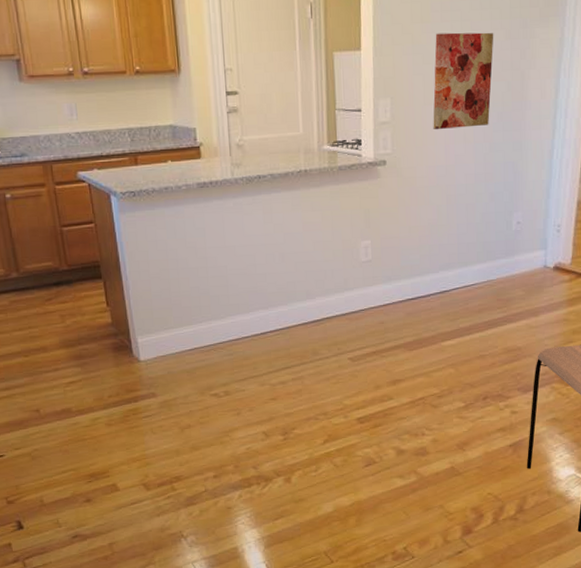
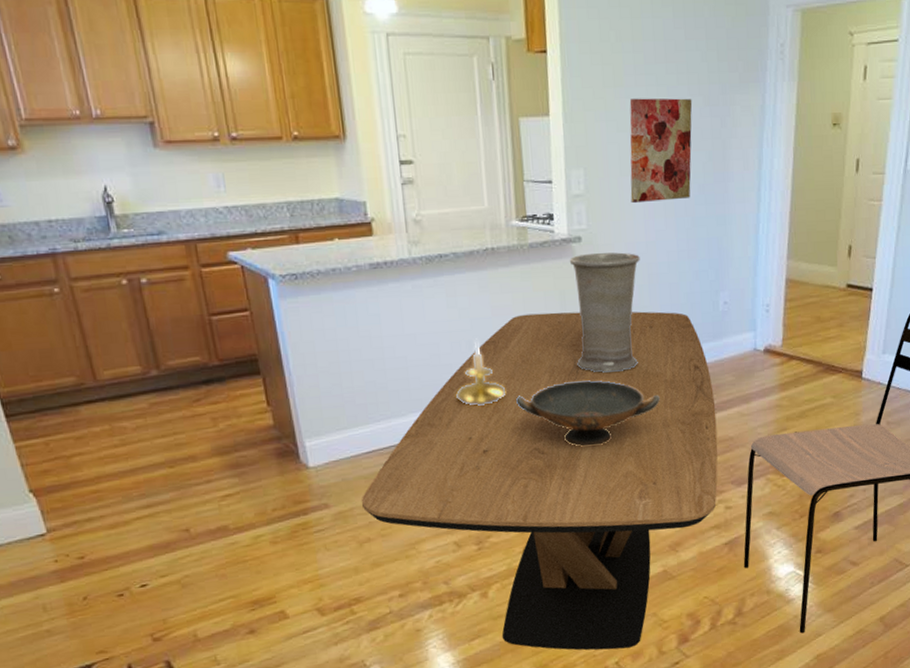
dining table: none [183,229,506,536] -> present [361,311,718,650]
candle holder: none [268,251,314,312] -> present [455,338,506,406]
decorative bowl: none [321,291,453,352] -> present [515,380,660,448]
vase: none [374,175,440,285] -> present [569,252,640,373]

